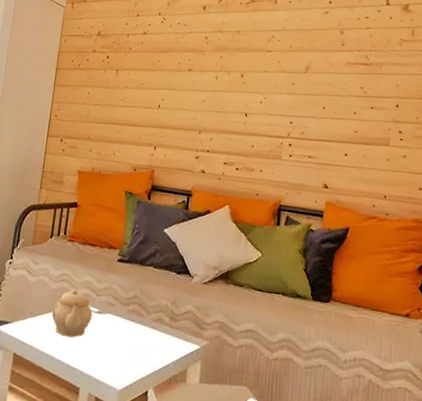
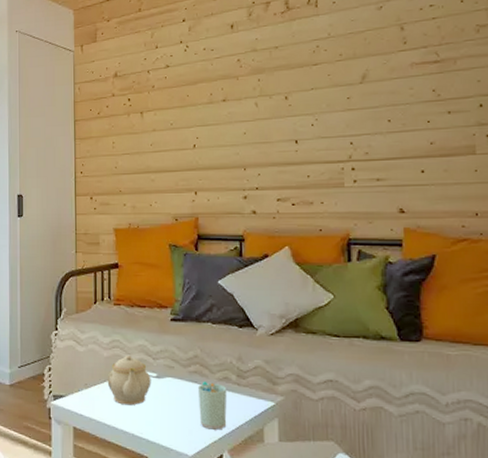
cup: none [131,320,160,367] -> present [197,381,227,430]

